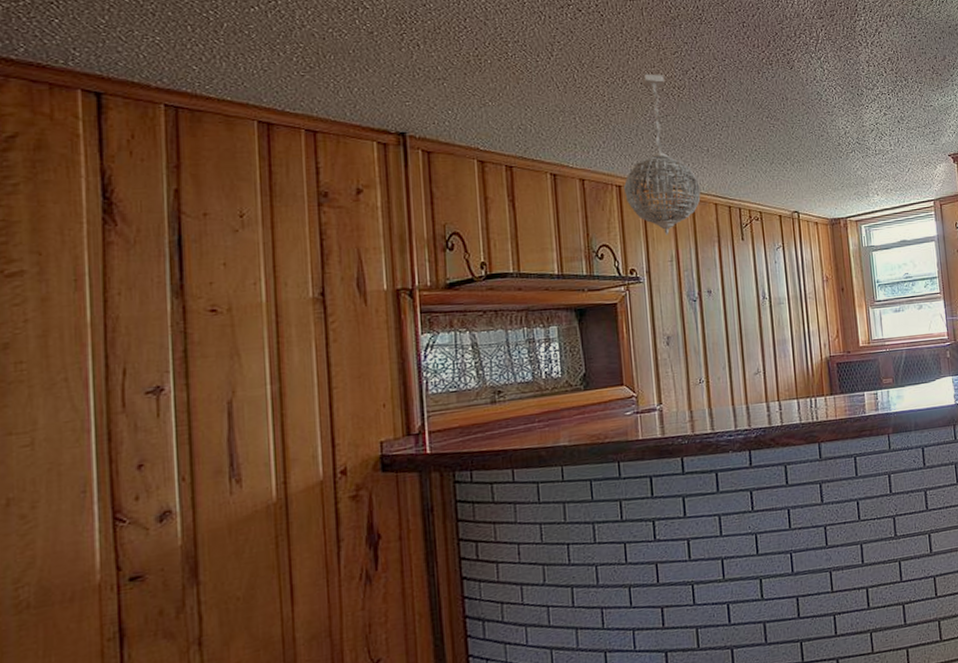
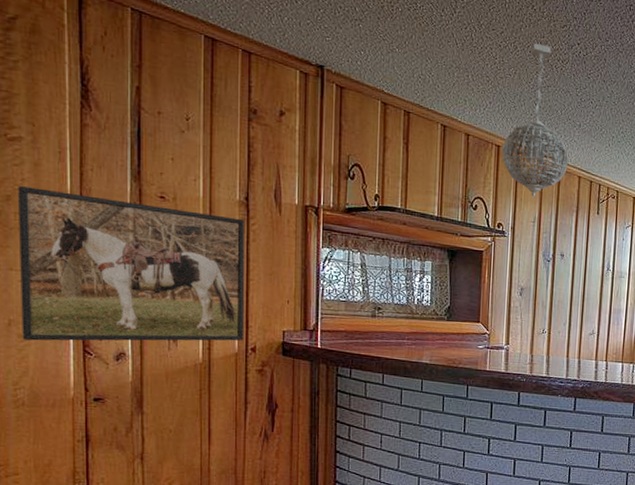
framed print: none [19,318,331,521] -> present [18,186,245,341]

